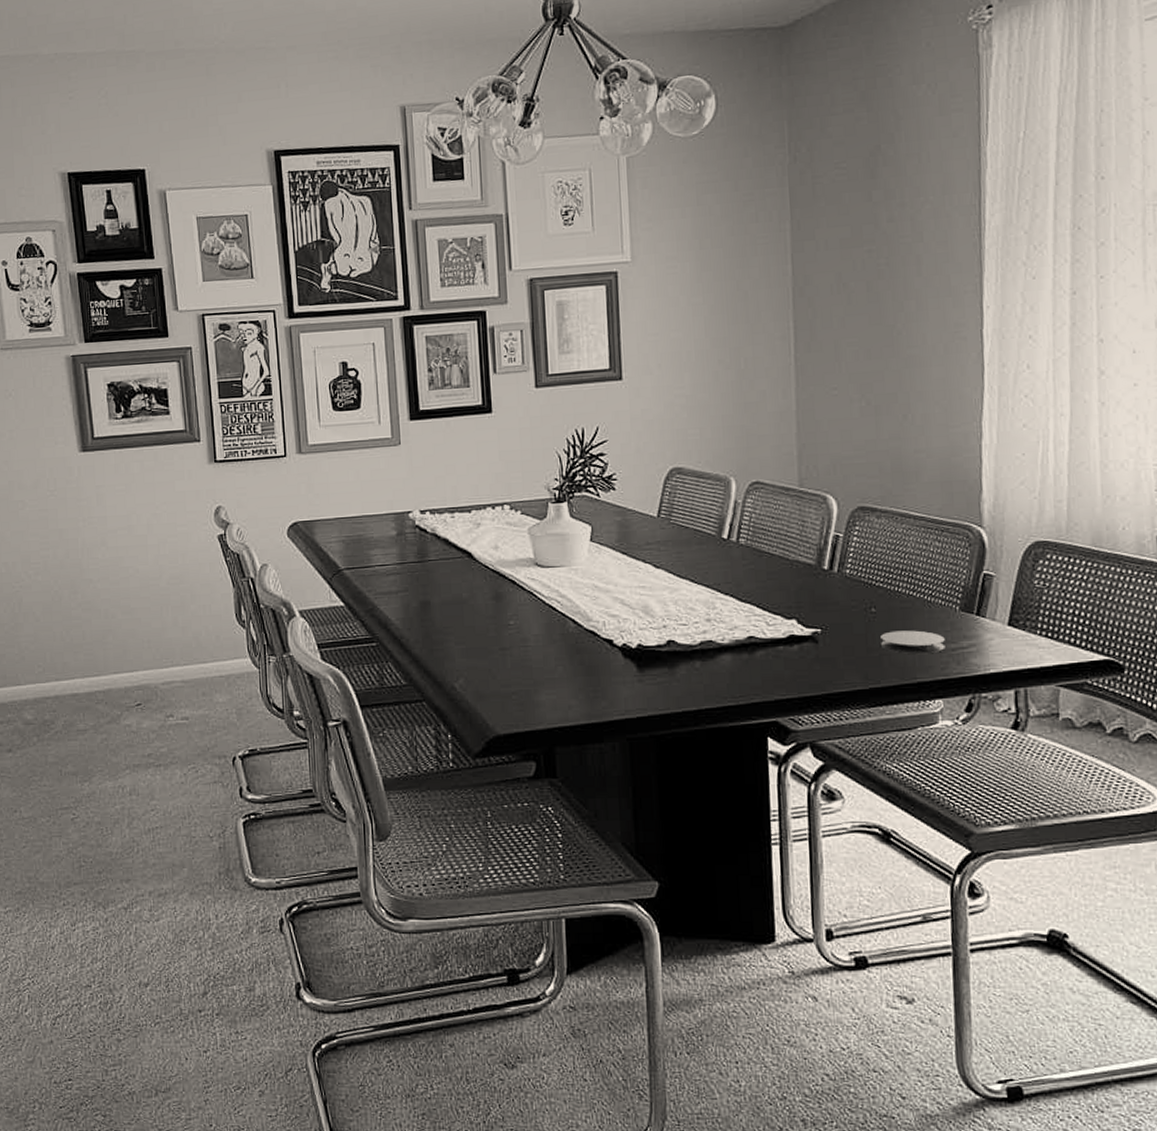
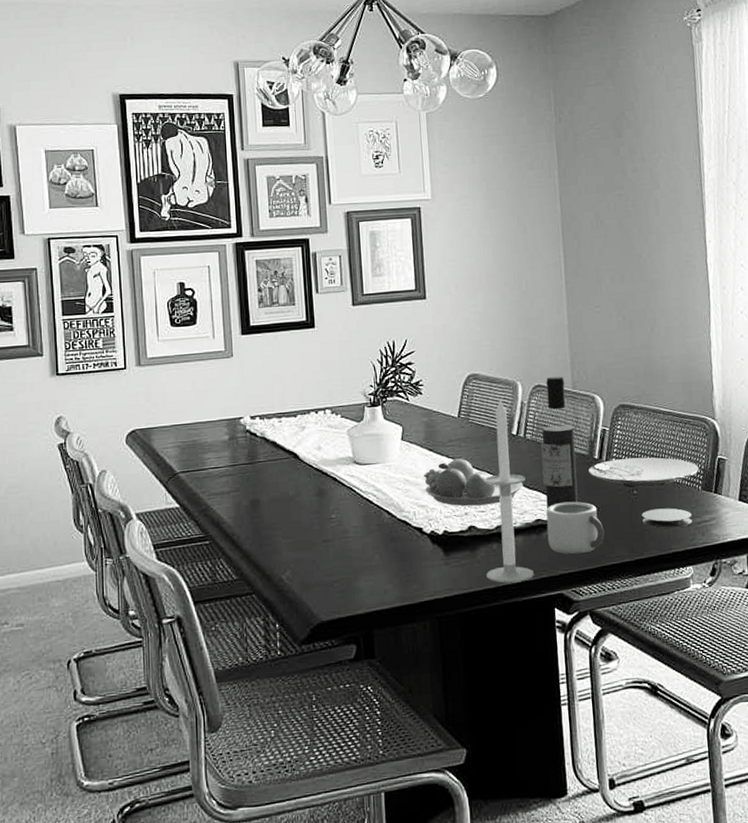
fruit bowl: none [616,563,734,618] -> present [424,457,524,507]
candle: none [687,496,745,706] -> present [484,398,535,584]
wine bottle: none [757,471,801,626] -> present [541,376,578,510]
mug: none [761,617,833,678] -> present [546,501,605,555]
plate: none [814,569,958,605] -> present [588,457,700,488]

